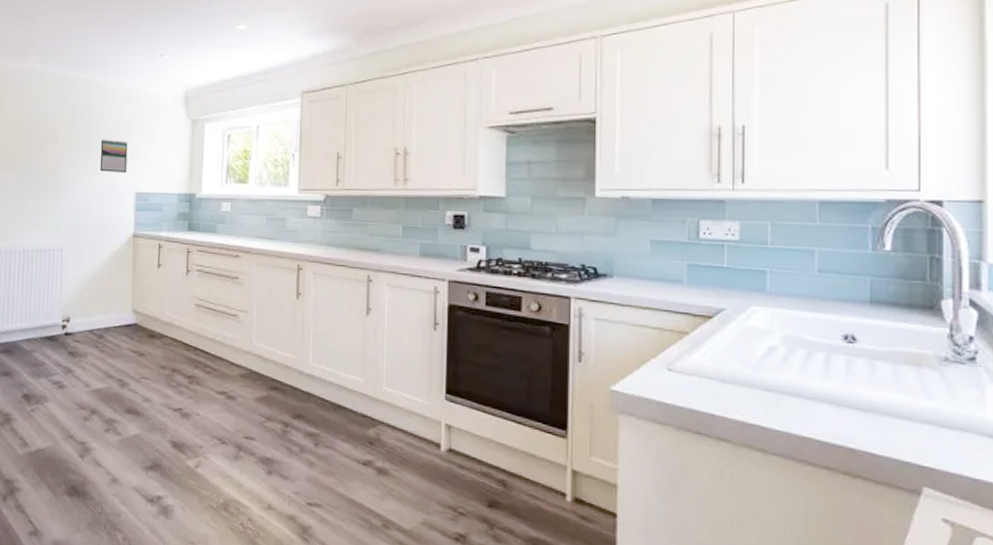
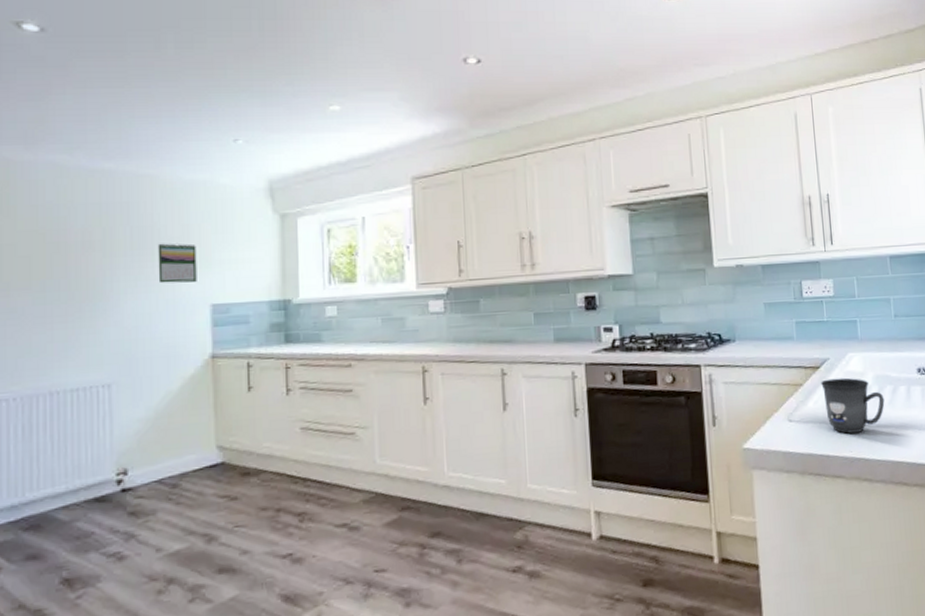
mug: none [712,331,794,396] -> present [821,377,885,434]

